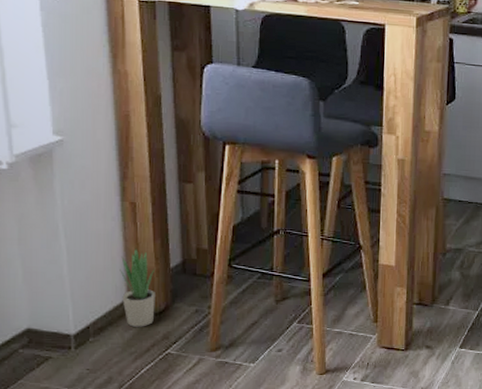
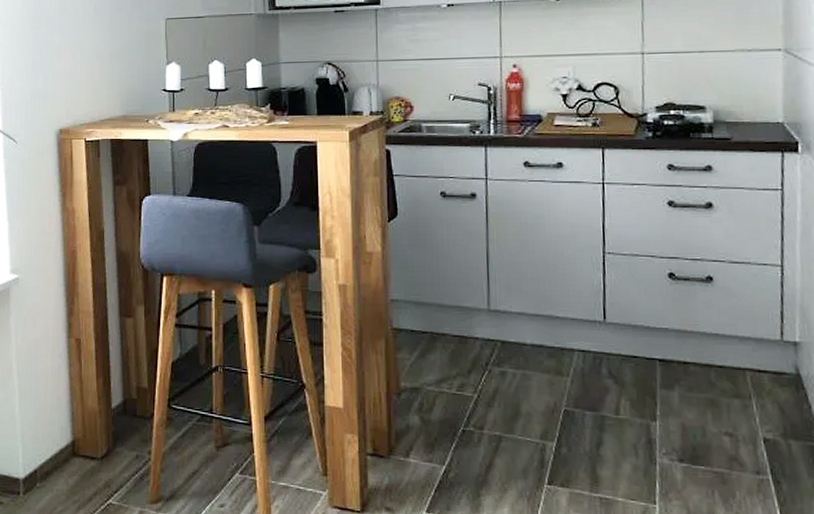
potted plant: present [120,247,155,327] -> none [65,386,98,473]

